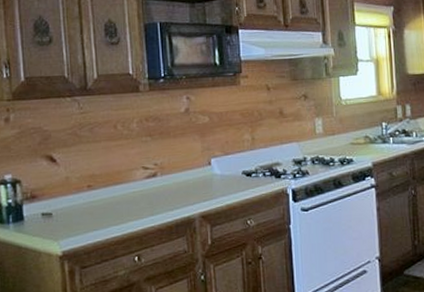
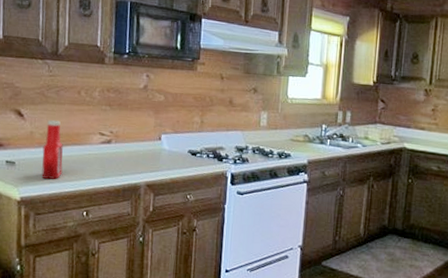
ketchup bottle: none [81,161,106,226] -> present [41,120,63,179]

